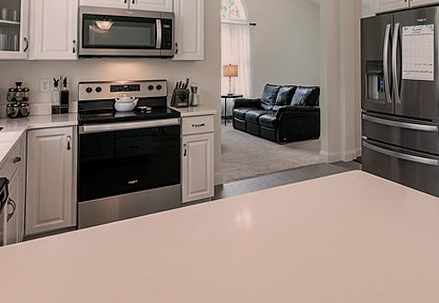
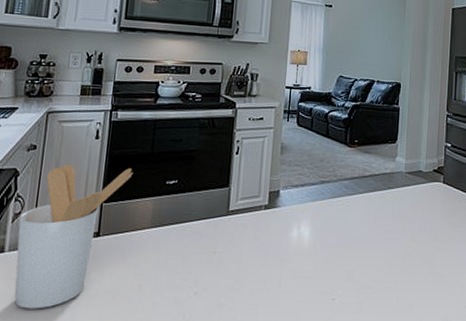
utensil holder: none [12,172,101,290] -> present [14,164,133,309]

